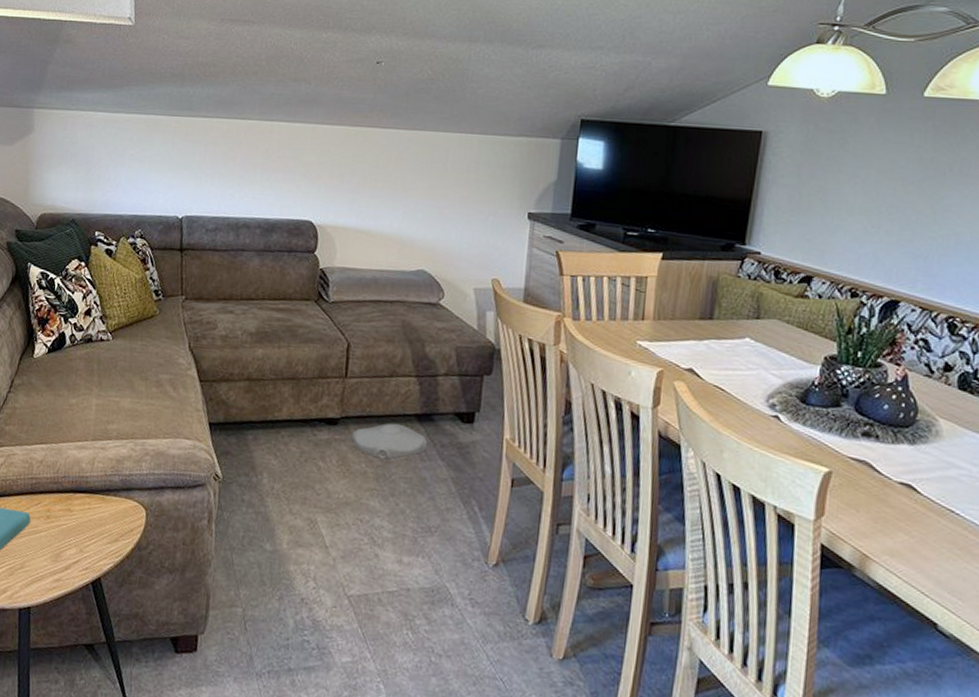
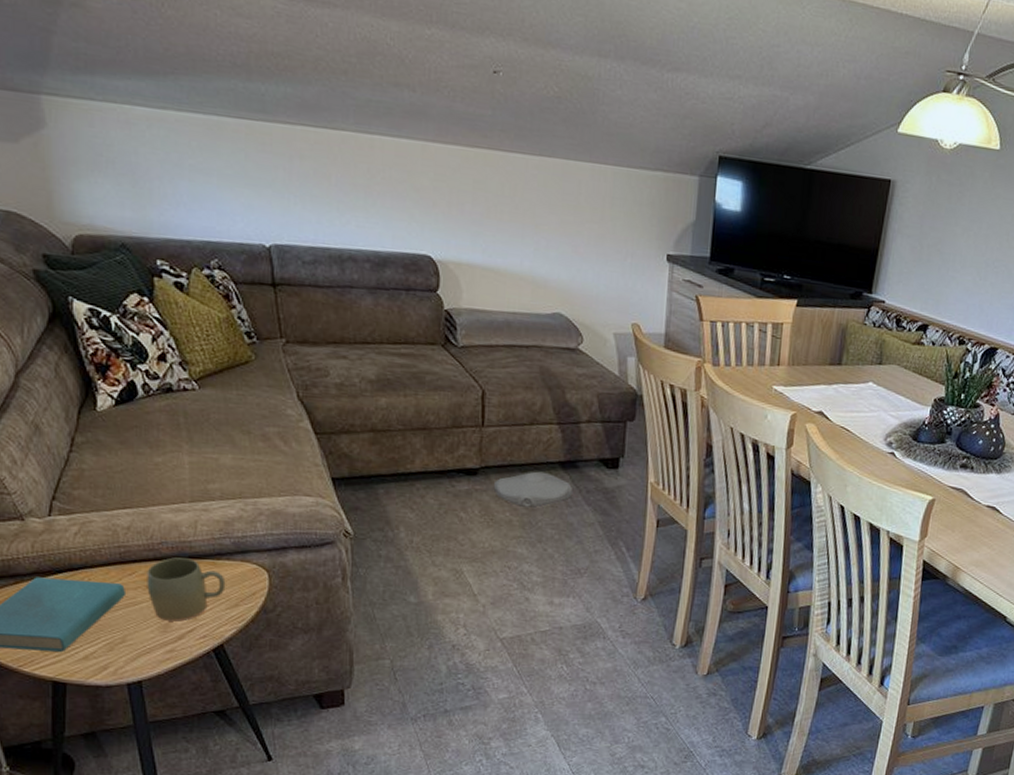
mug: none [47,491,111,552] -> present [147,557,226,622]

